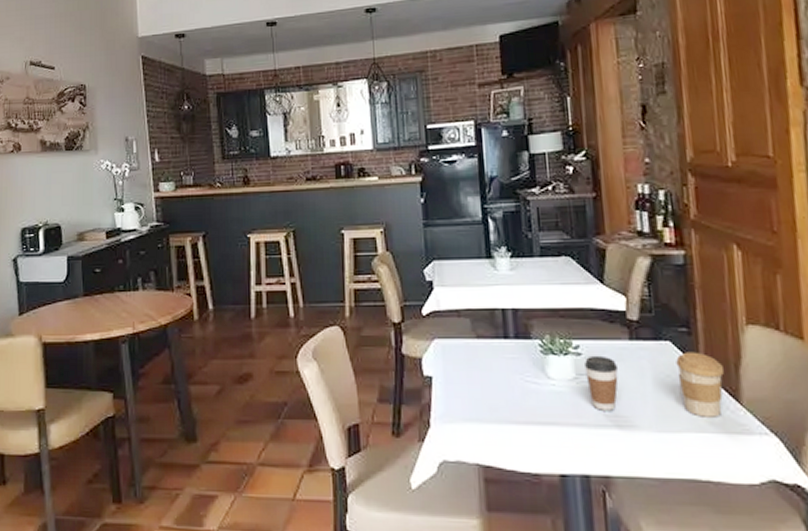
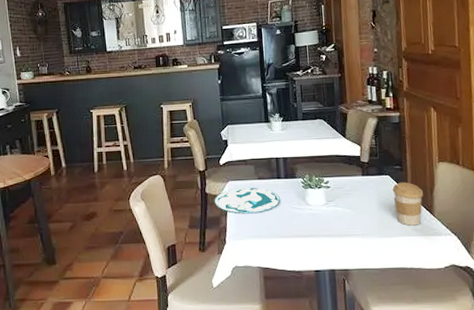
plate: none [413,348,510,387] -> present [214,187,281,214]
coffee cup: present [585,355,619,411] -> none [332,187,355,225]

